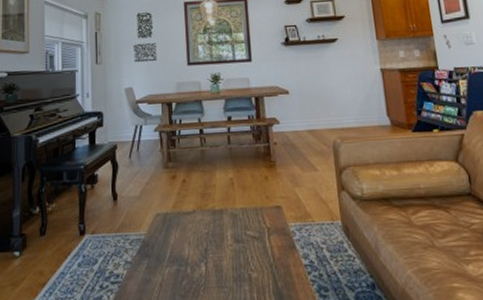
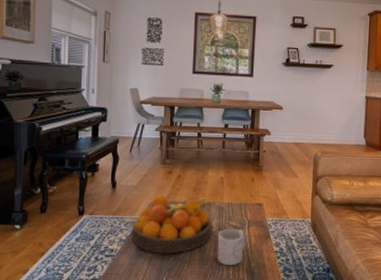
fruit bowl: none [137,204,228,277] -> present [131,194,213,254]
mug: none [234,239,269,288] -> present [216,228,247,266]

